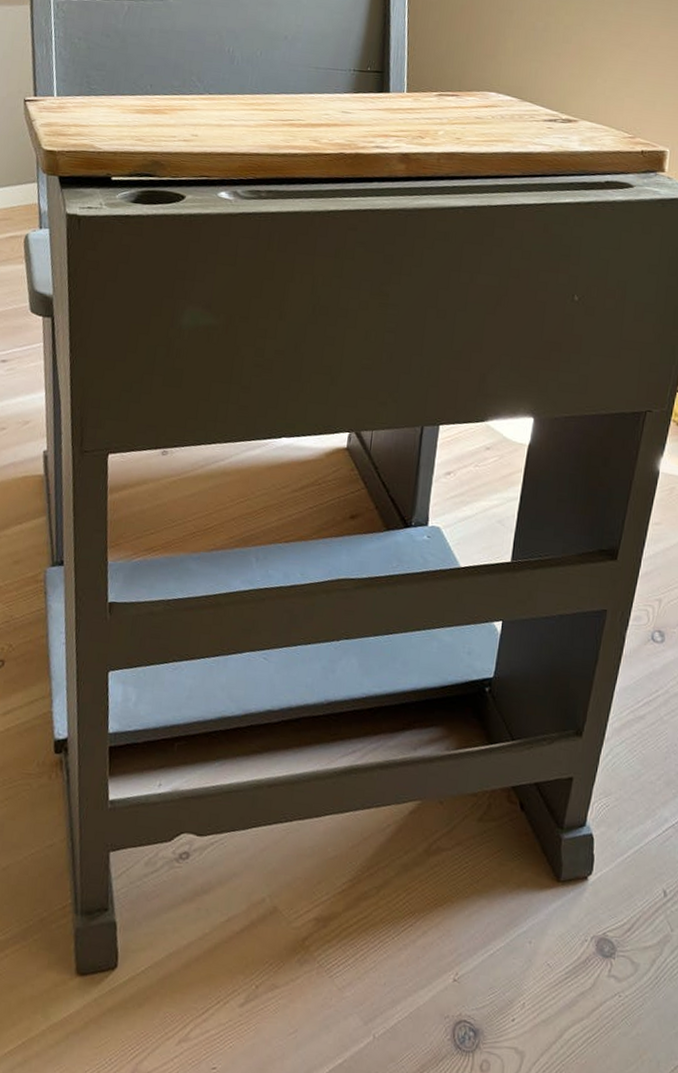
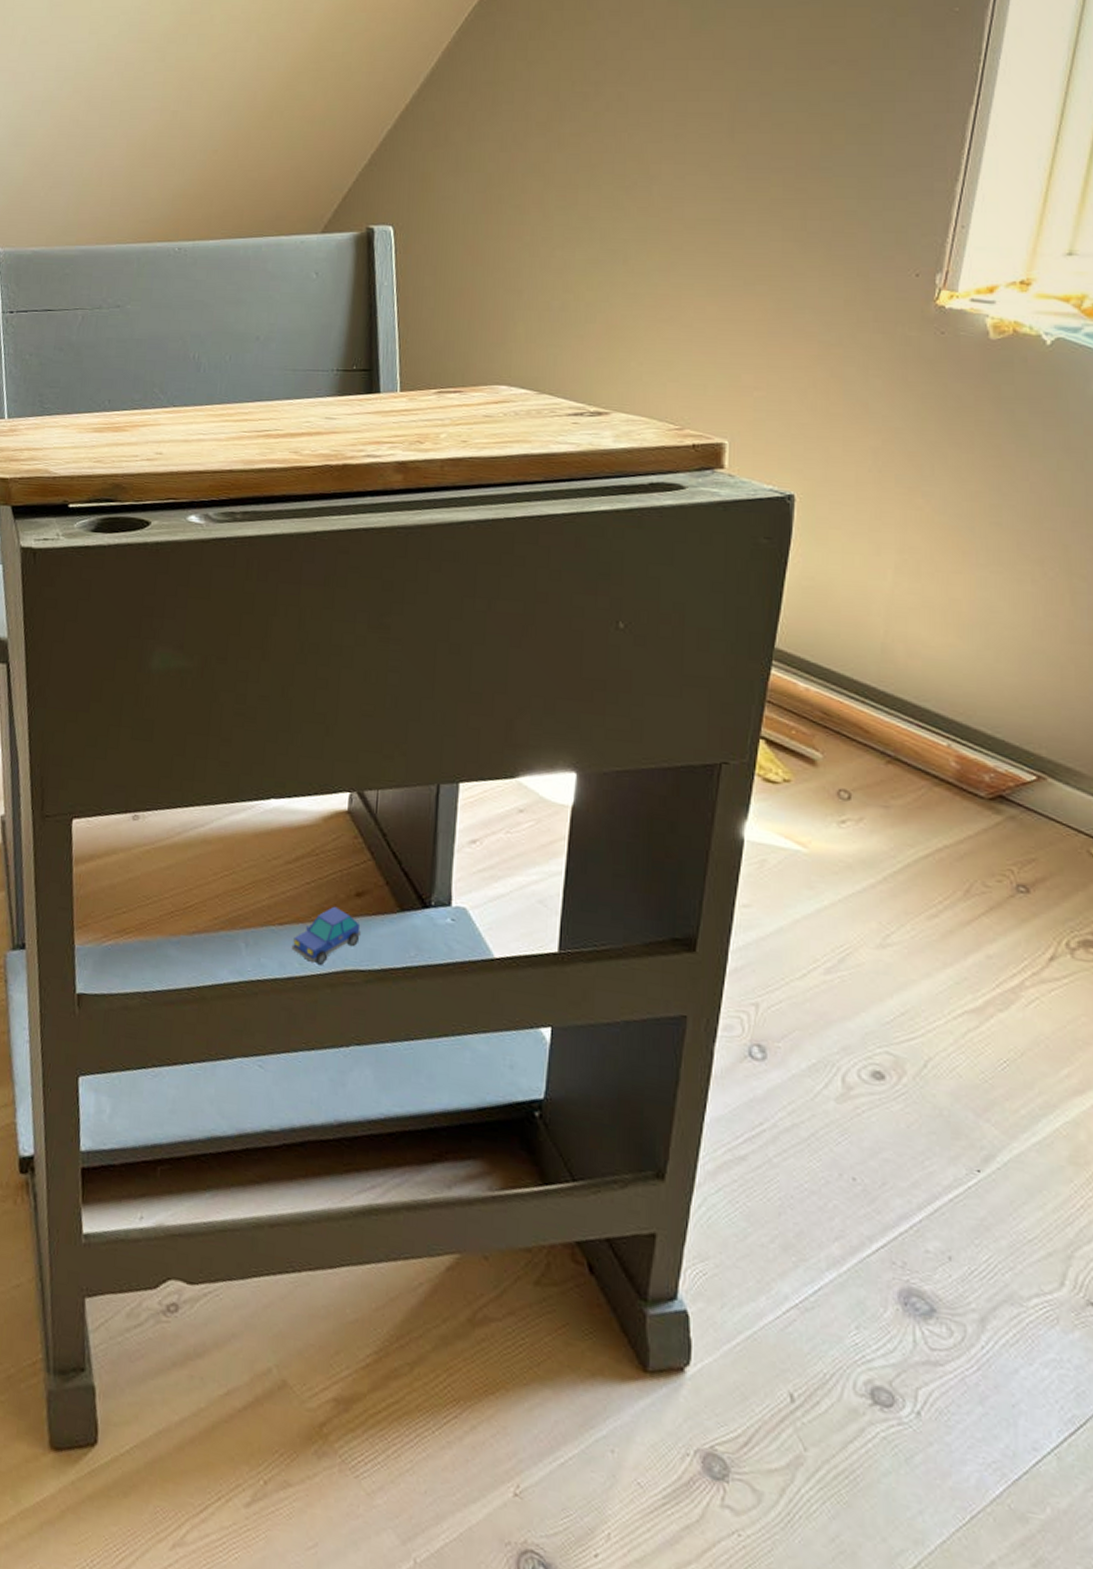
toy car: none [295,526,354,576] -> present [291,906,362,966]

